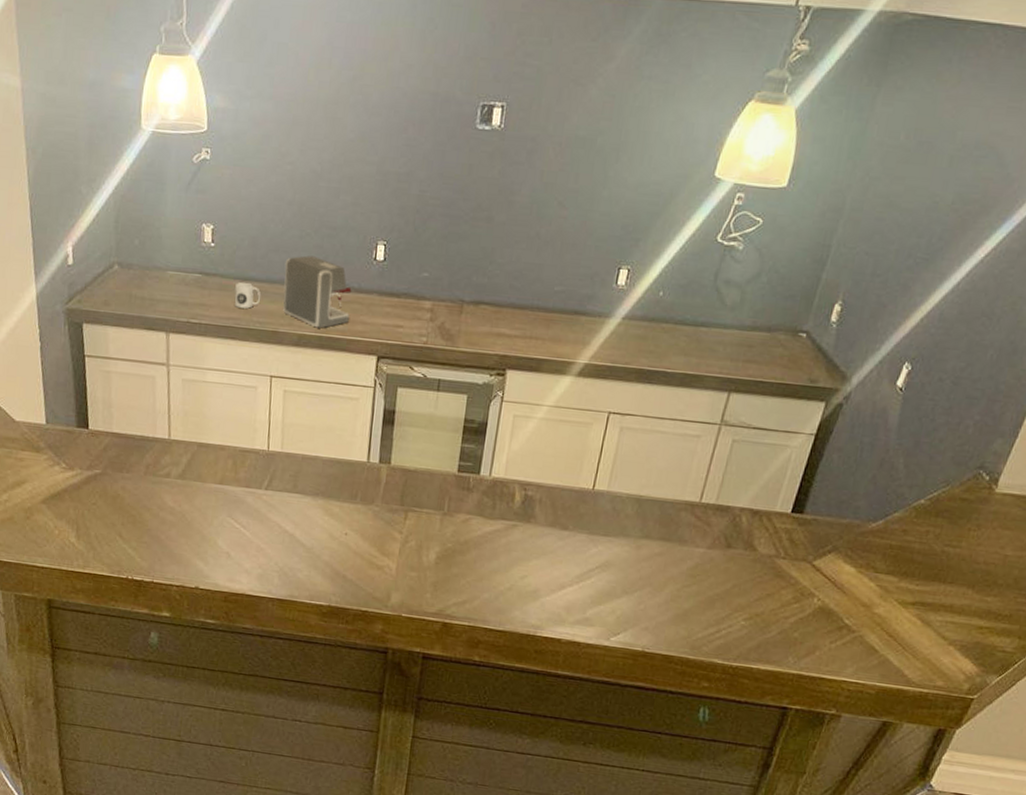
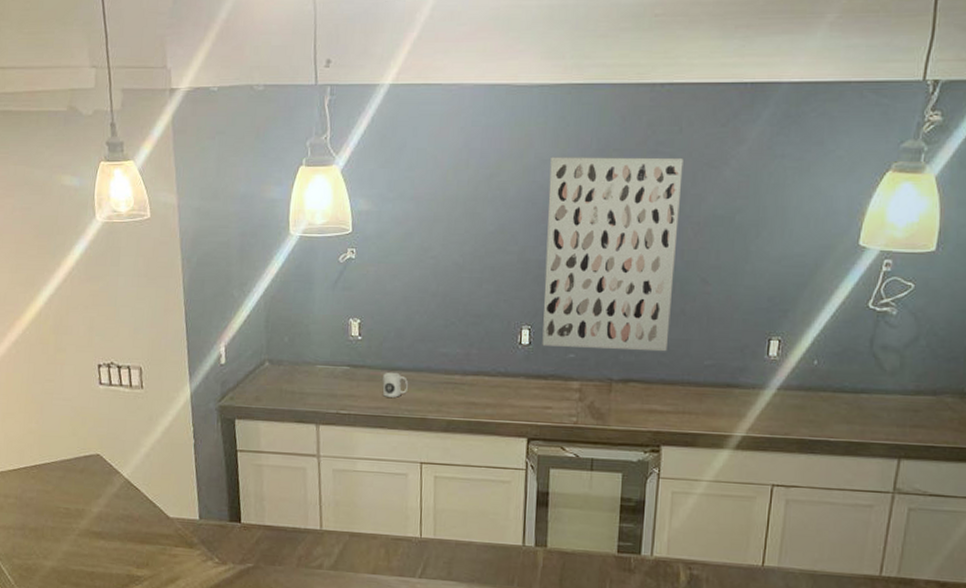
coffee maker: present [283,255,352,329] -> none [430,343,499,413]
wall art: none [397,61,551,276] -> present [542,157,684,352]

